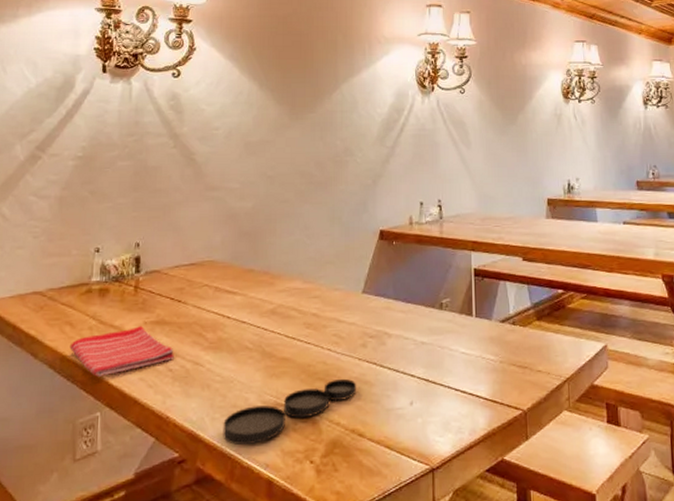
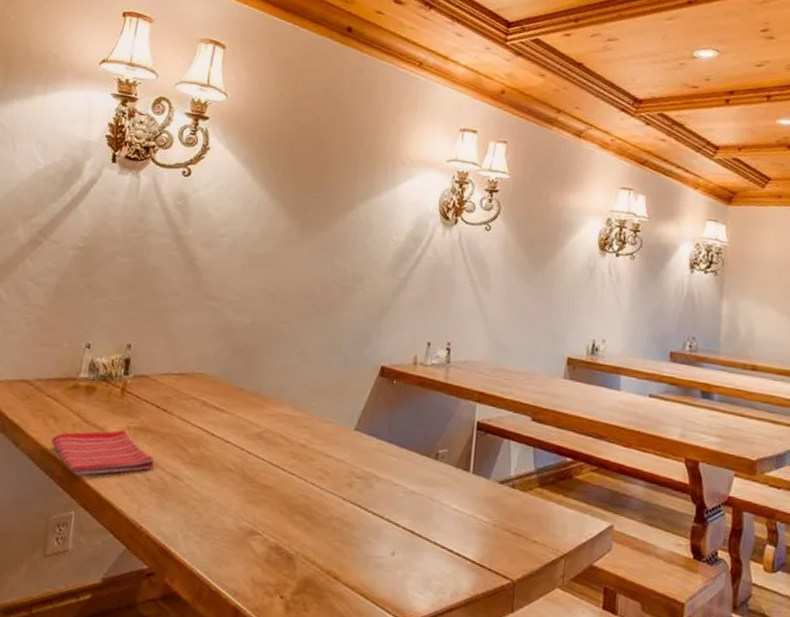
plate: present [223,378,357,446] -> none [194,515,338,570]

